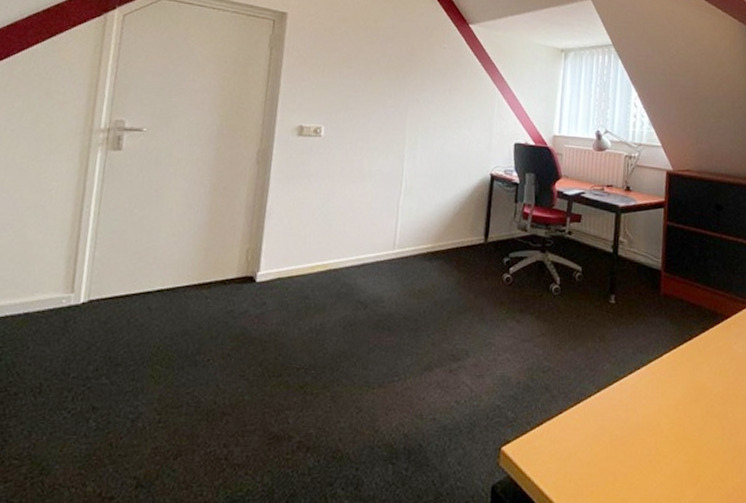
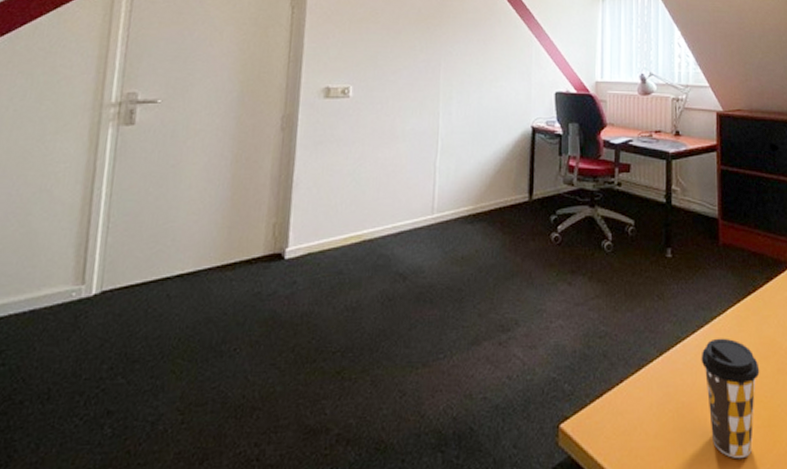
coffee cup: none [635,380,690,490] -> present [701,338,760,459]

